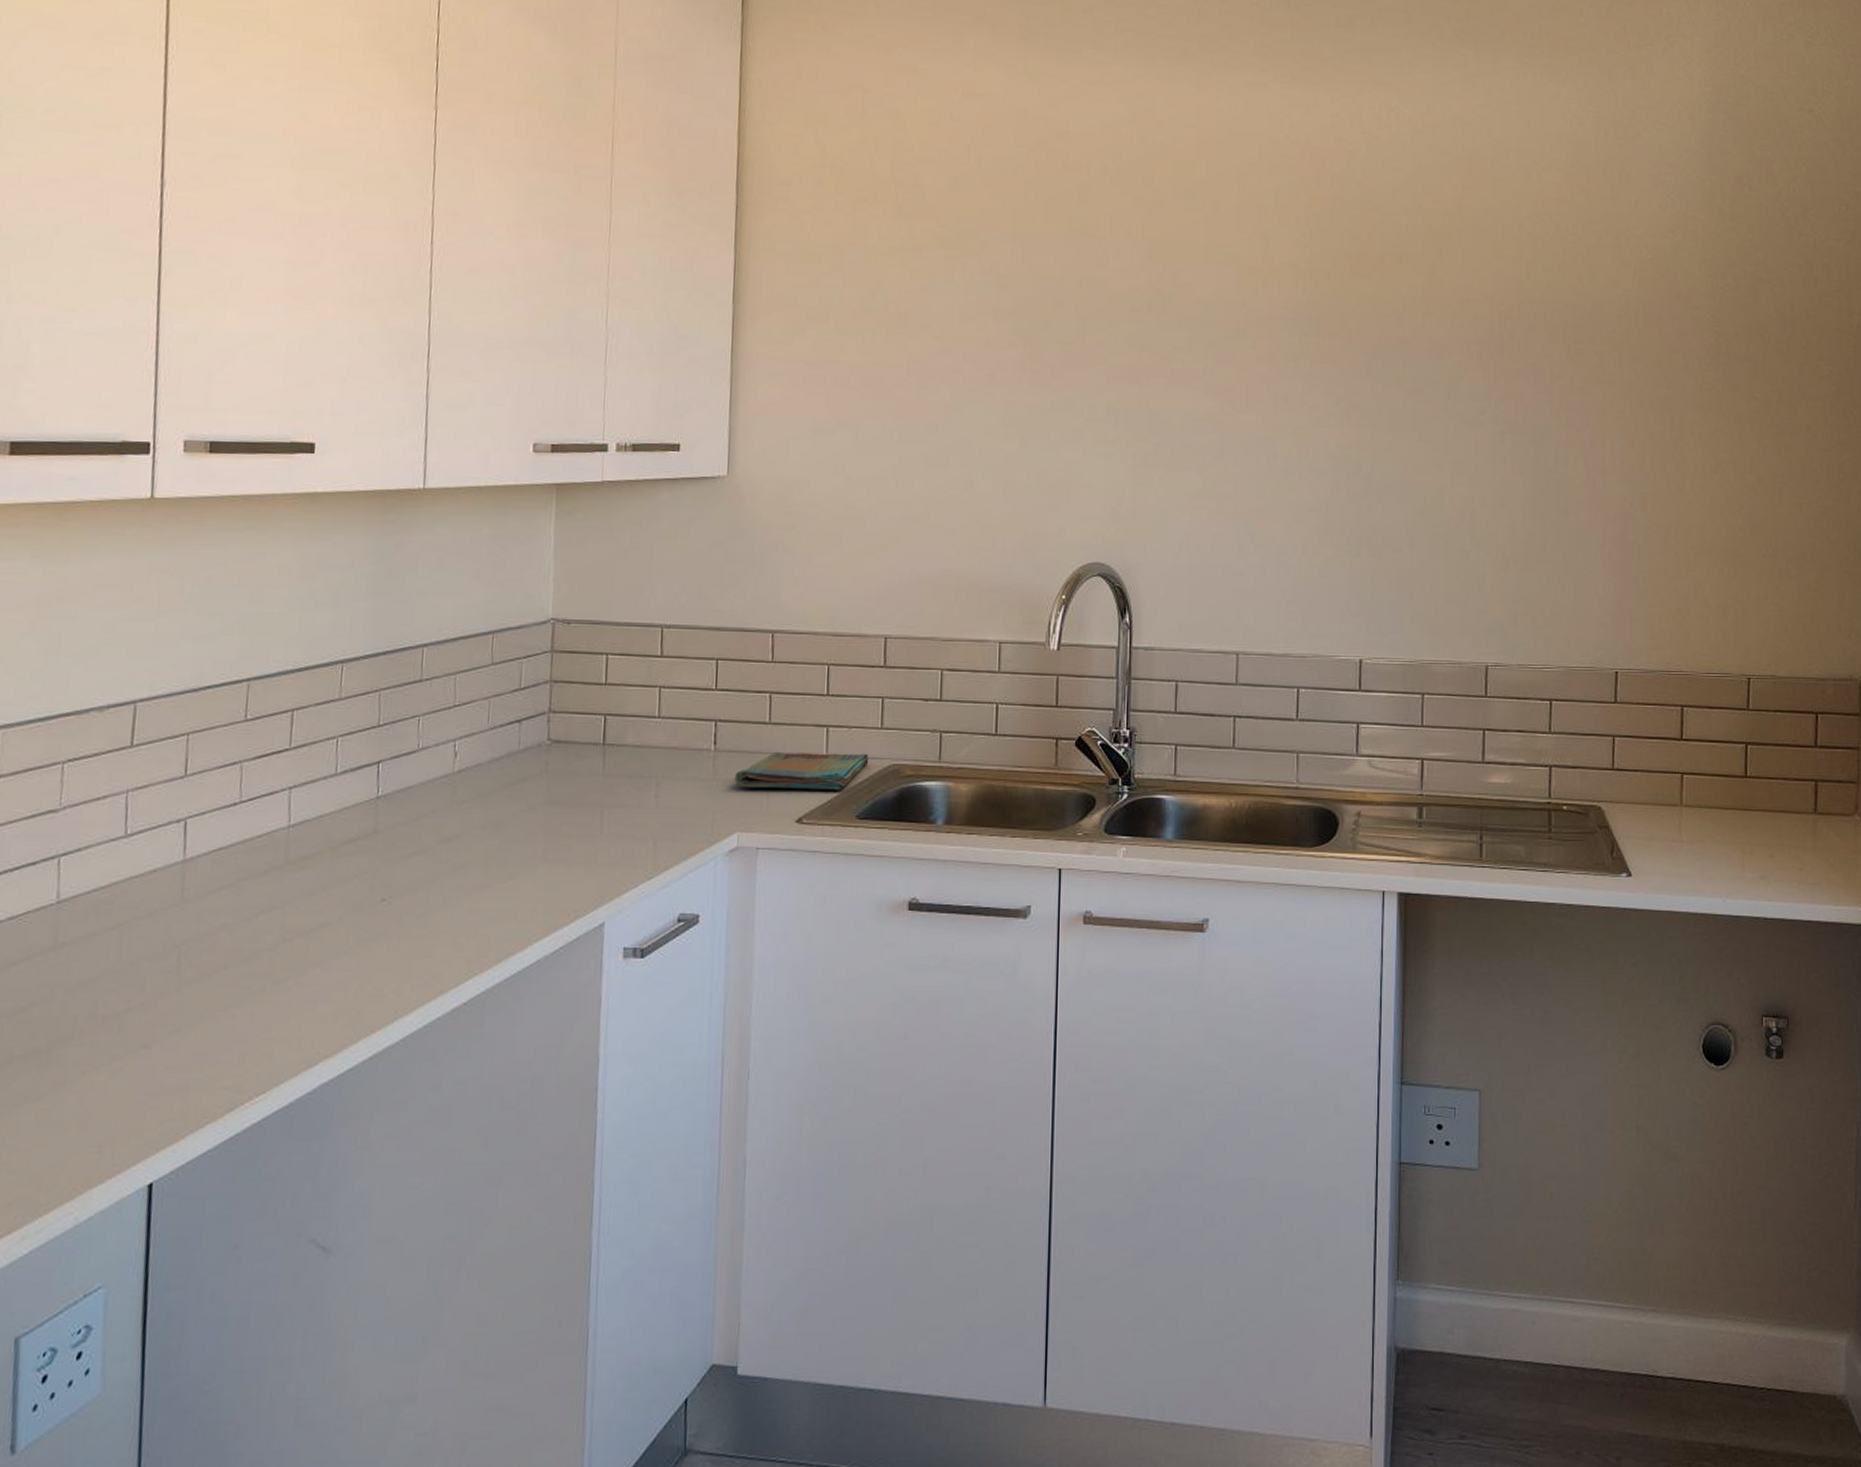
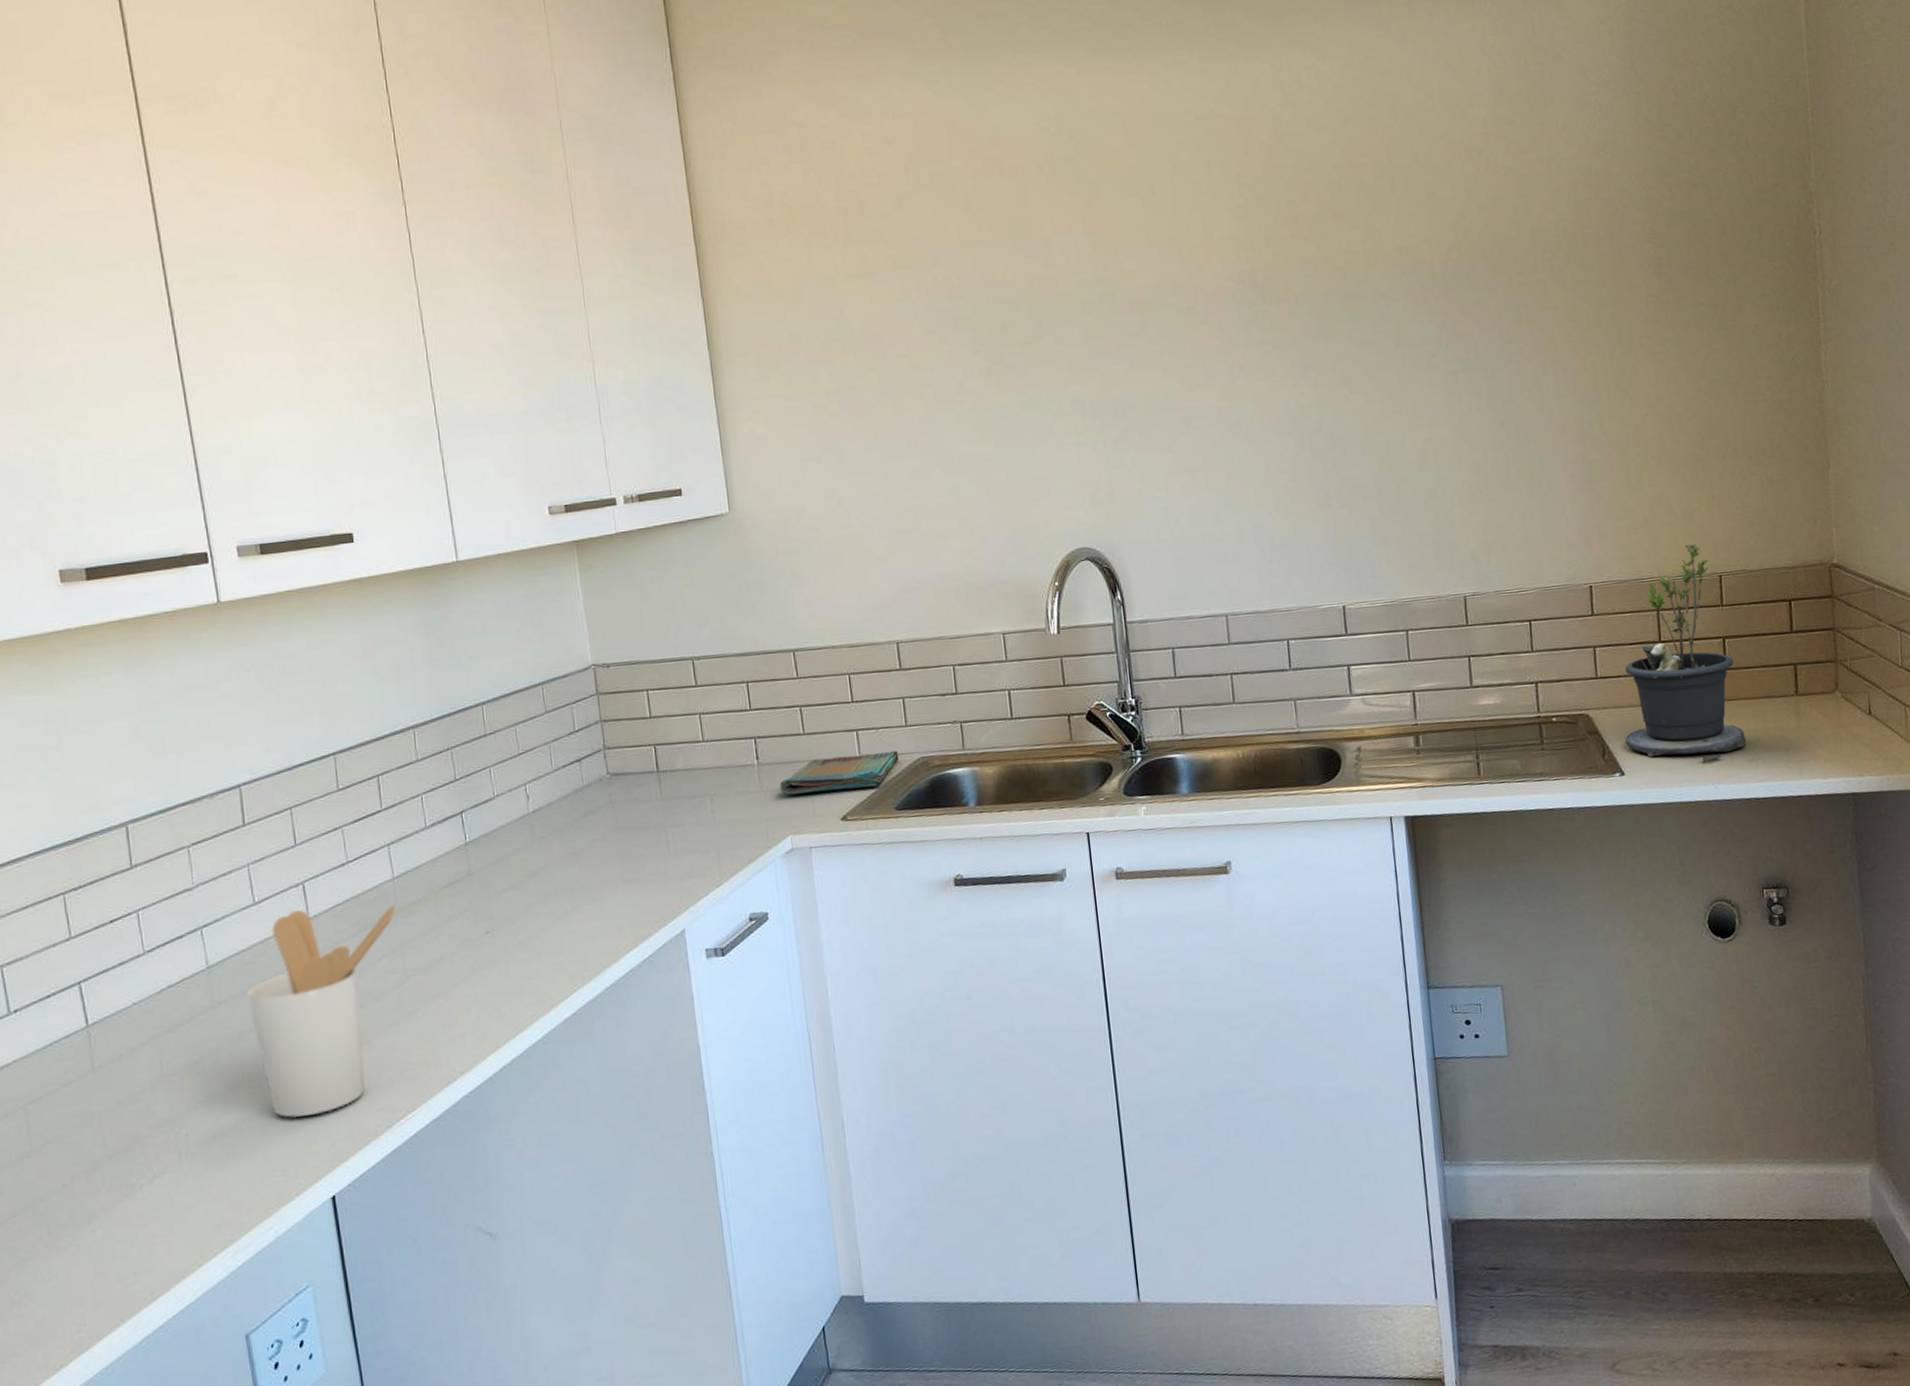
utensil holder: none [96,848,286,1088] -> present [247,904,397,1119]
potted plant: none [1630,641,1760,873] -> present [1607,544,1747,762]

